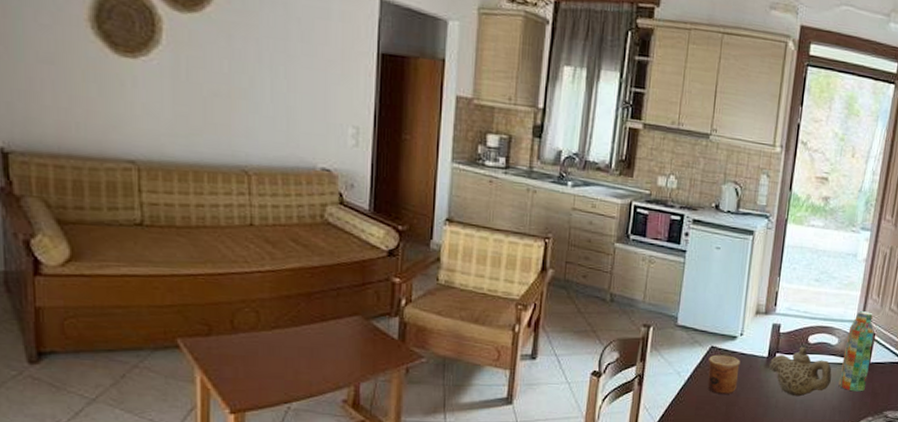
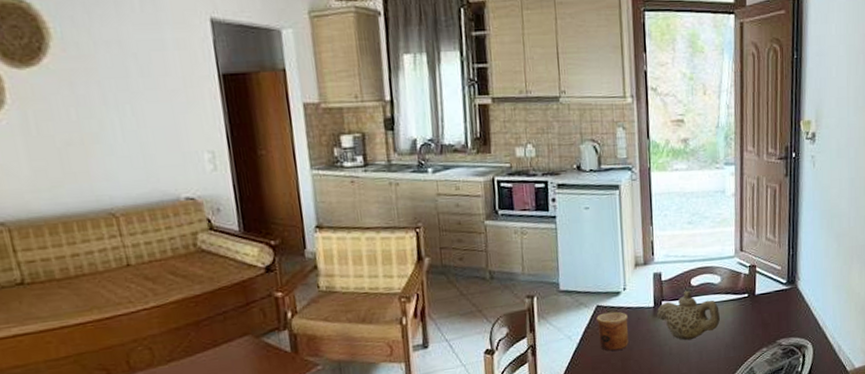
water bottle: present [838,310,874,392] -> none [728,245,756,326]

